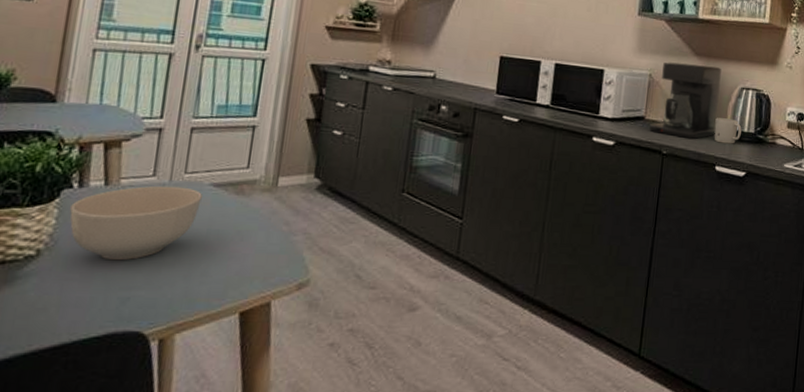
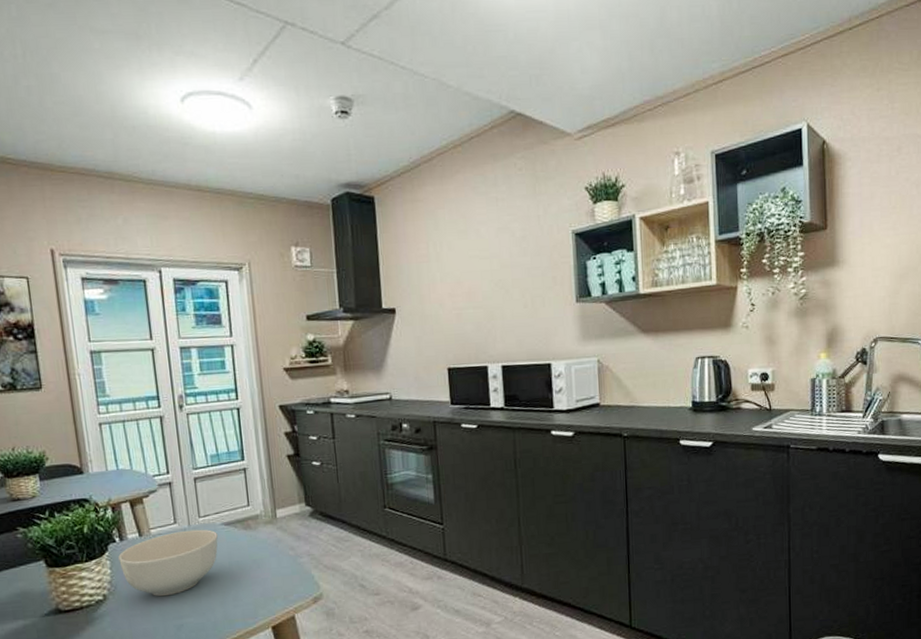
coffee maker: present [649,62,722,140] -> none [606,340,675,418]
mug: present [714,117,742,144] -> none [673,390,702,417]

